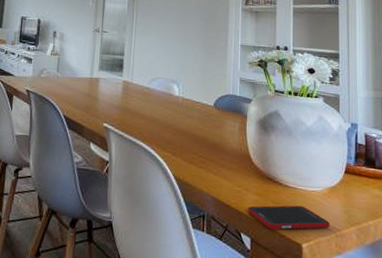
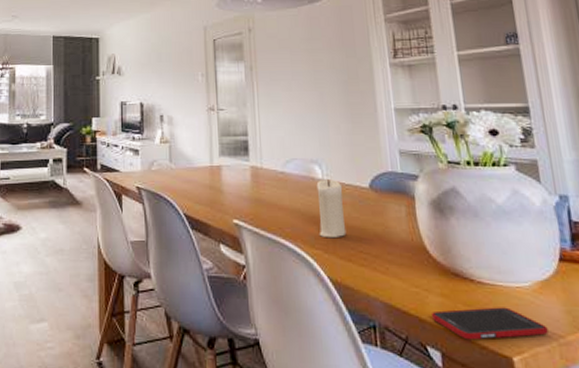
candle: none [170,96,193,144] -> present [316,180,347,239]

